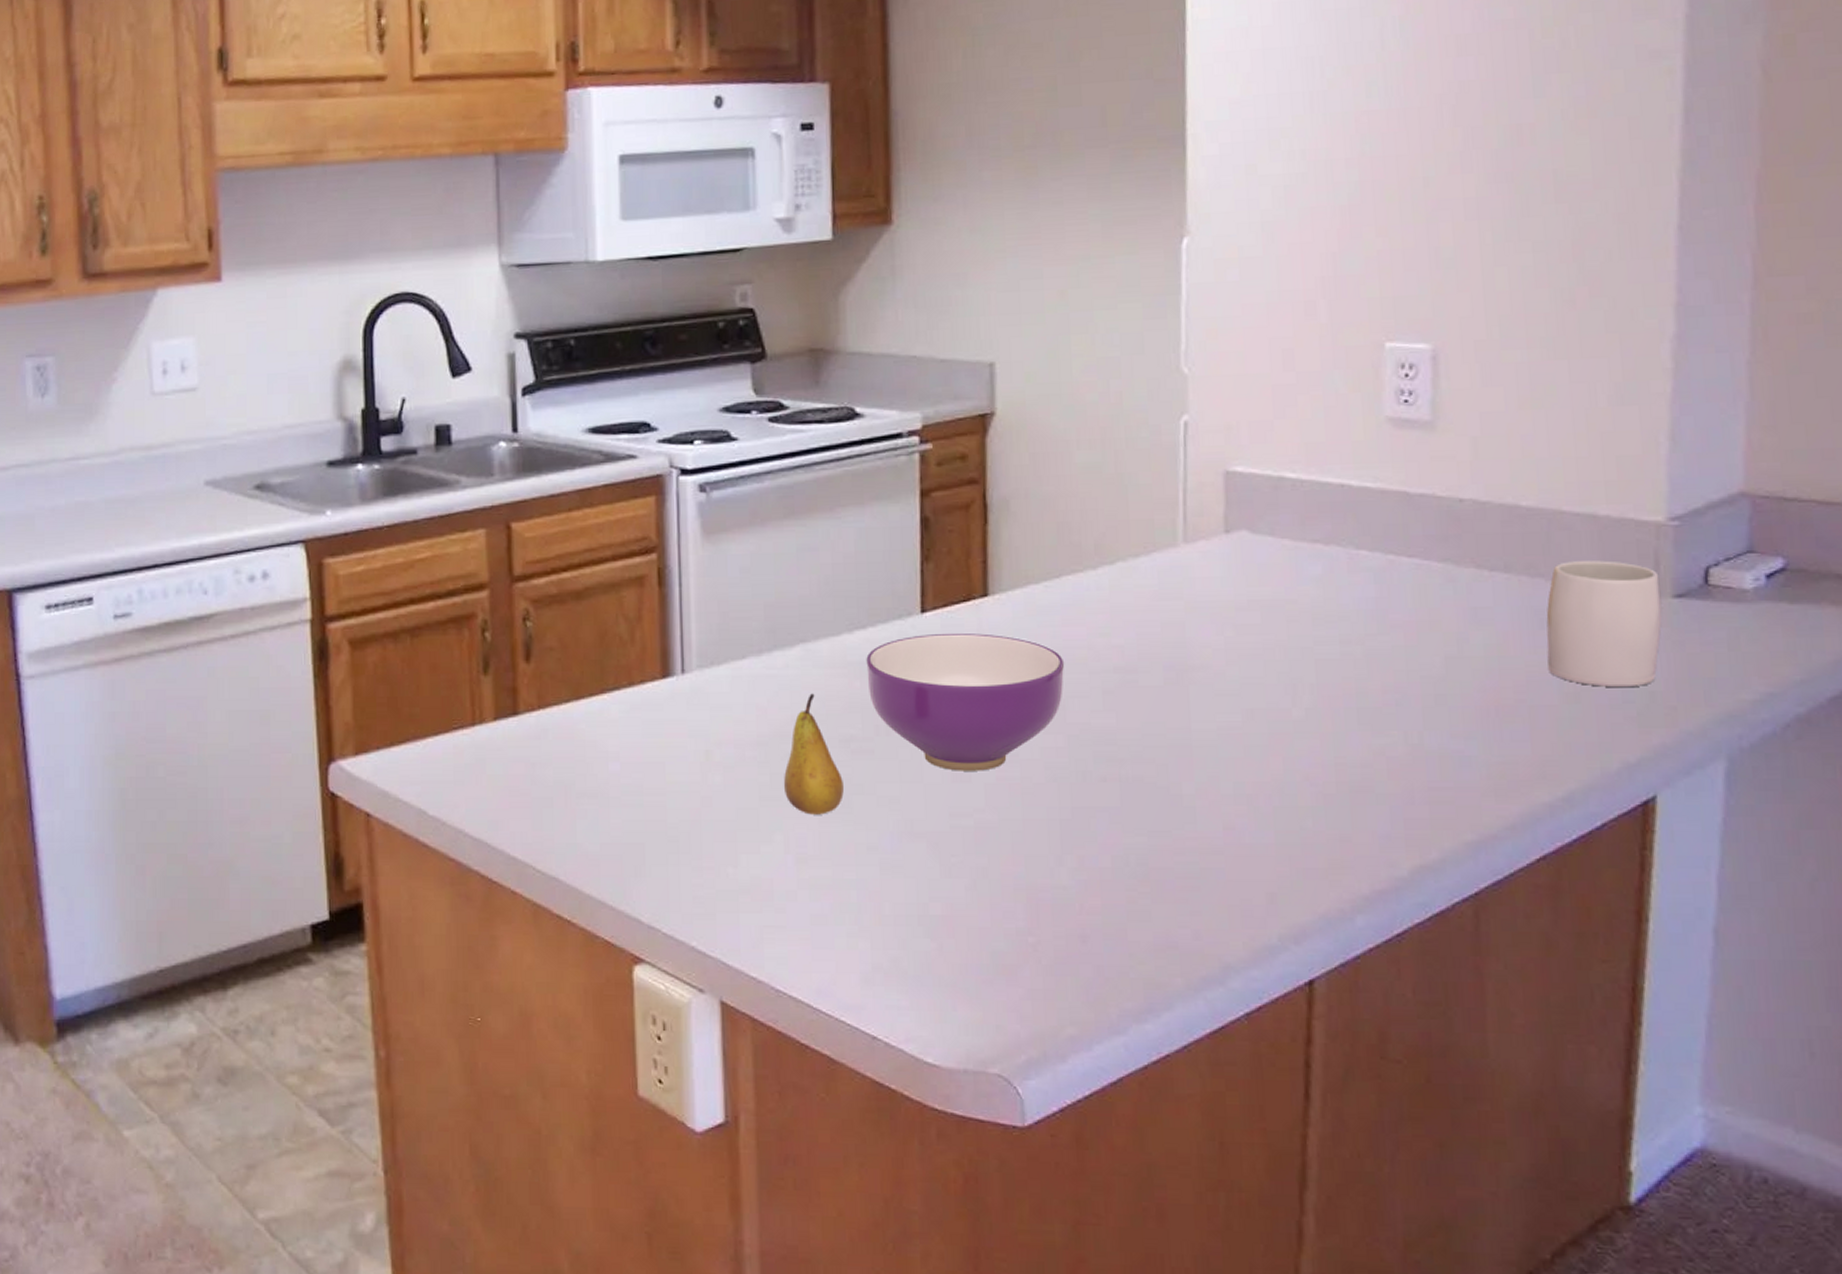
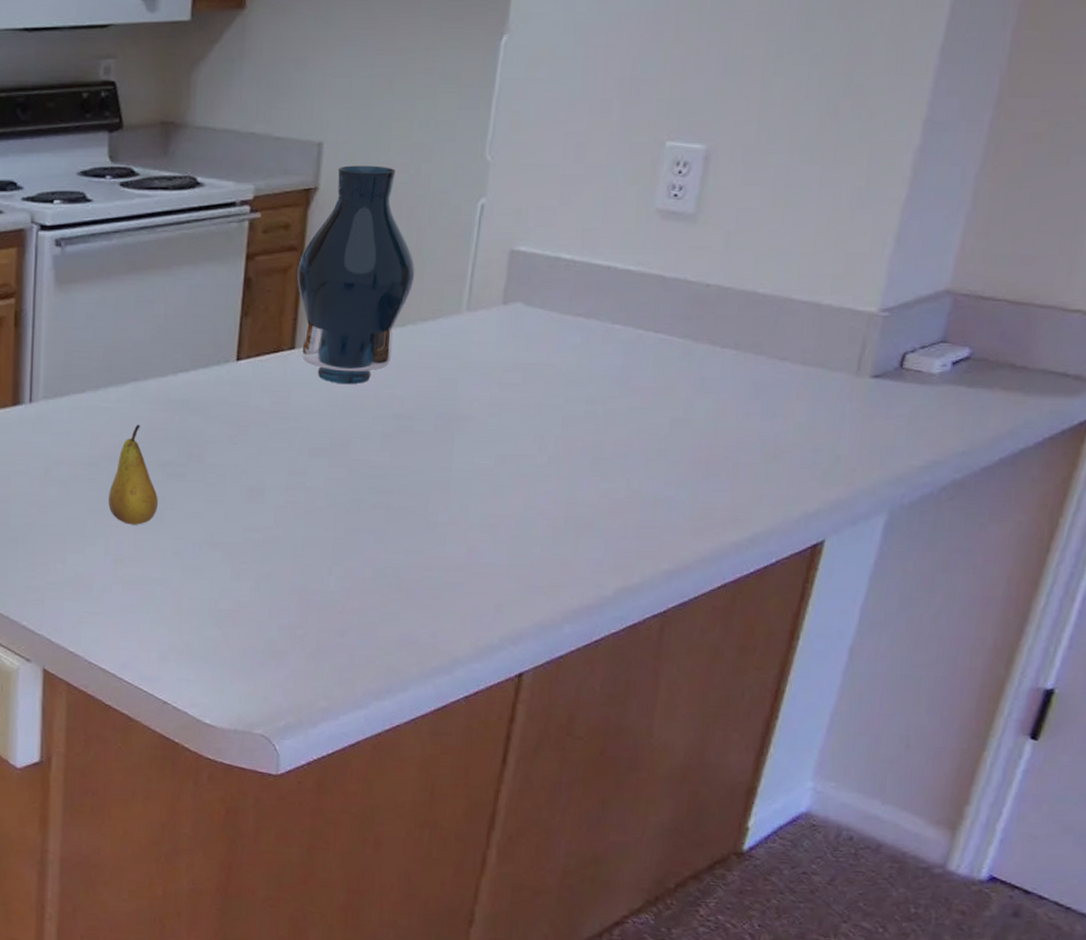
bowl: present [866,633,1065,771] -> none [185,379,353,495]
vase: none [981,385,1118,635] -> present [297,165,415,385]
mug: present [1546,560,1663,687] -> none [756,343,863,450]

